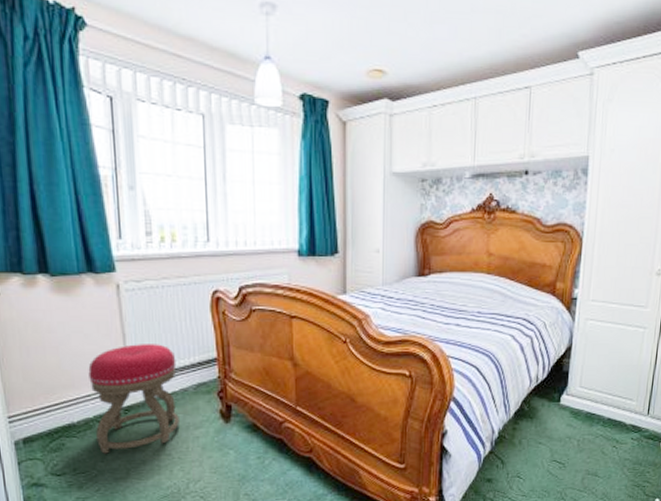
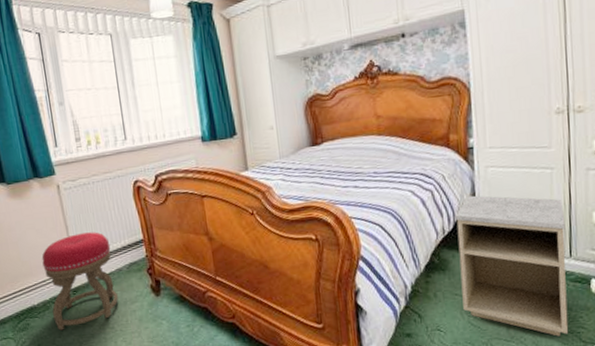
nightstand: none [544,346,649,489] -> present [455,195,568,336]

